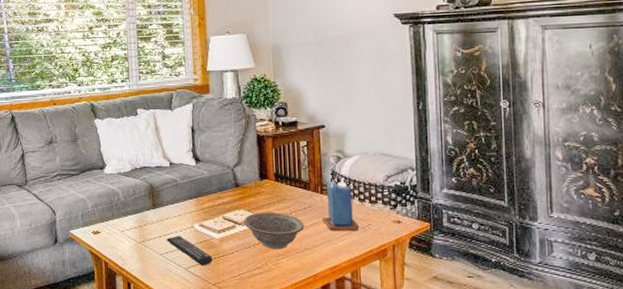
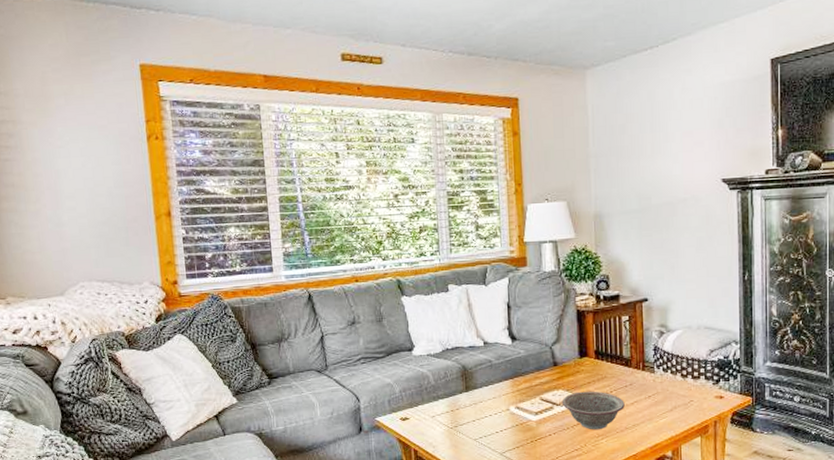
remote control: present [166,236,212,265] -> none [480,419,529,449]
candle: present [321,177,360,231] -> none [643,352,682,408]

